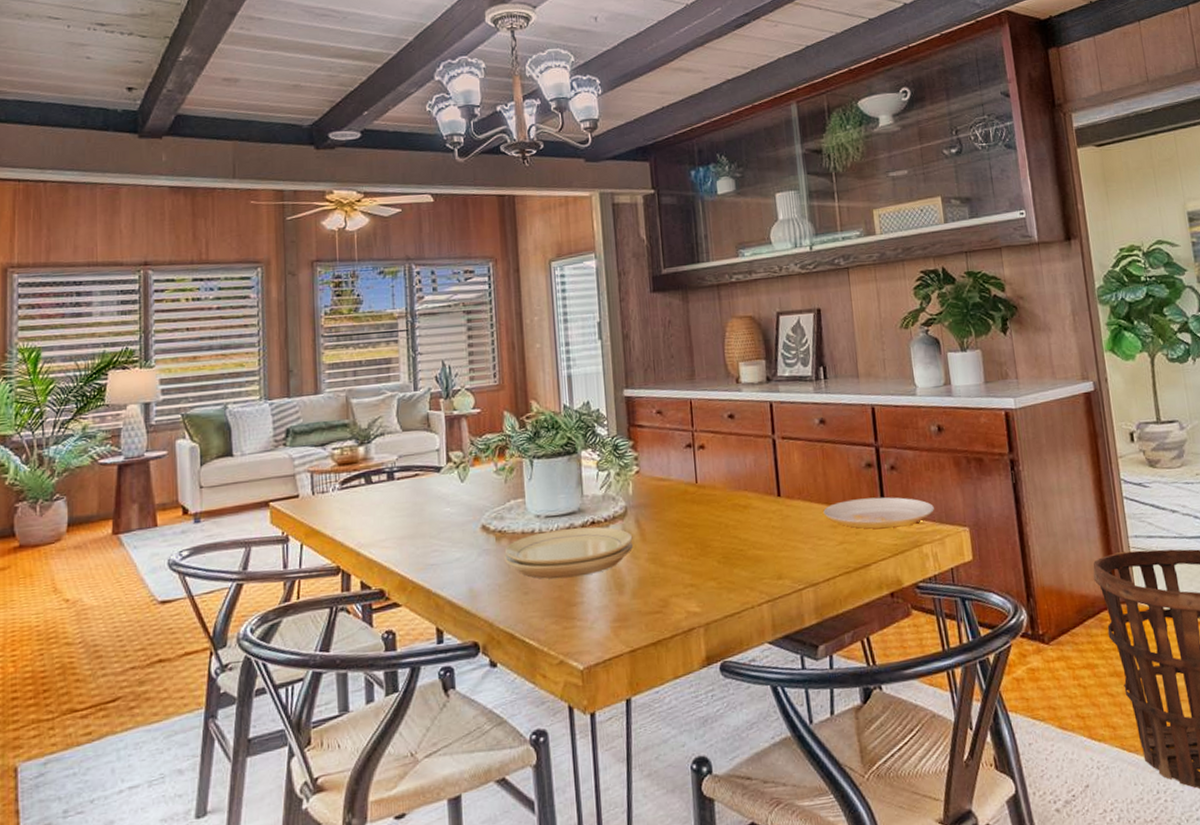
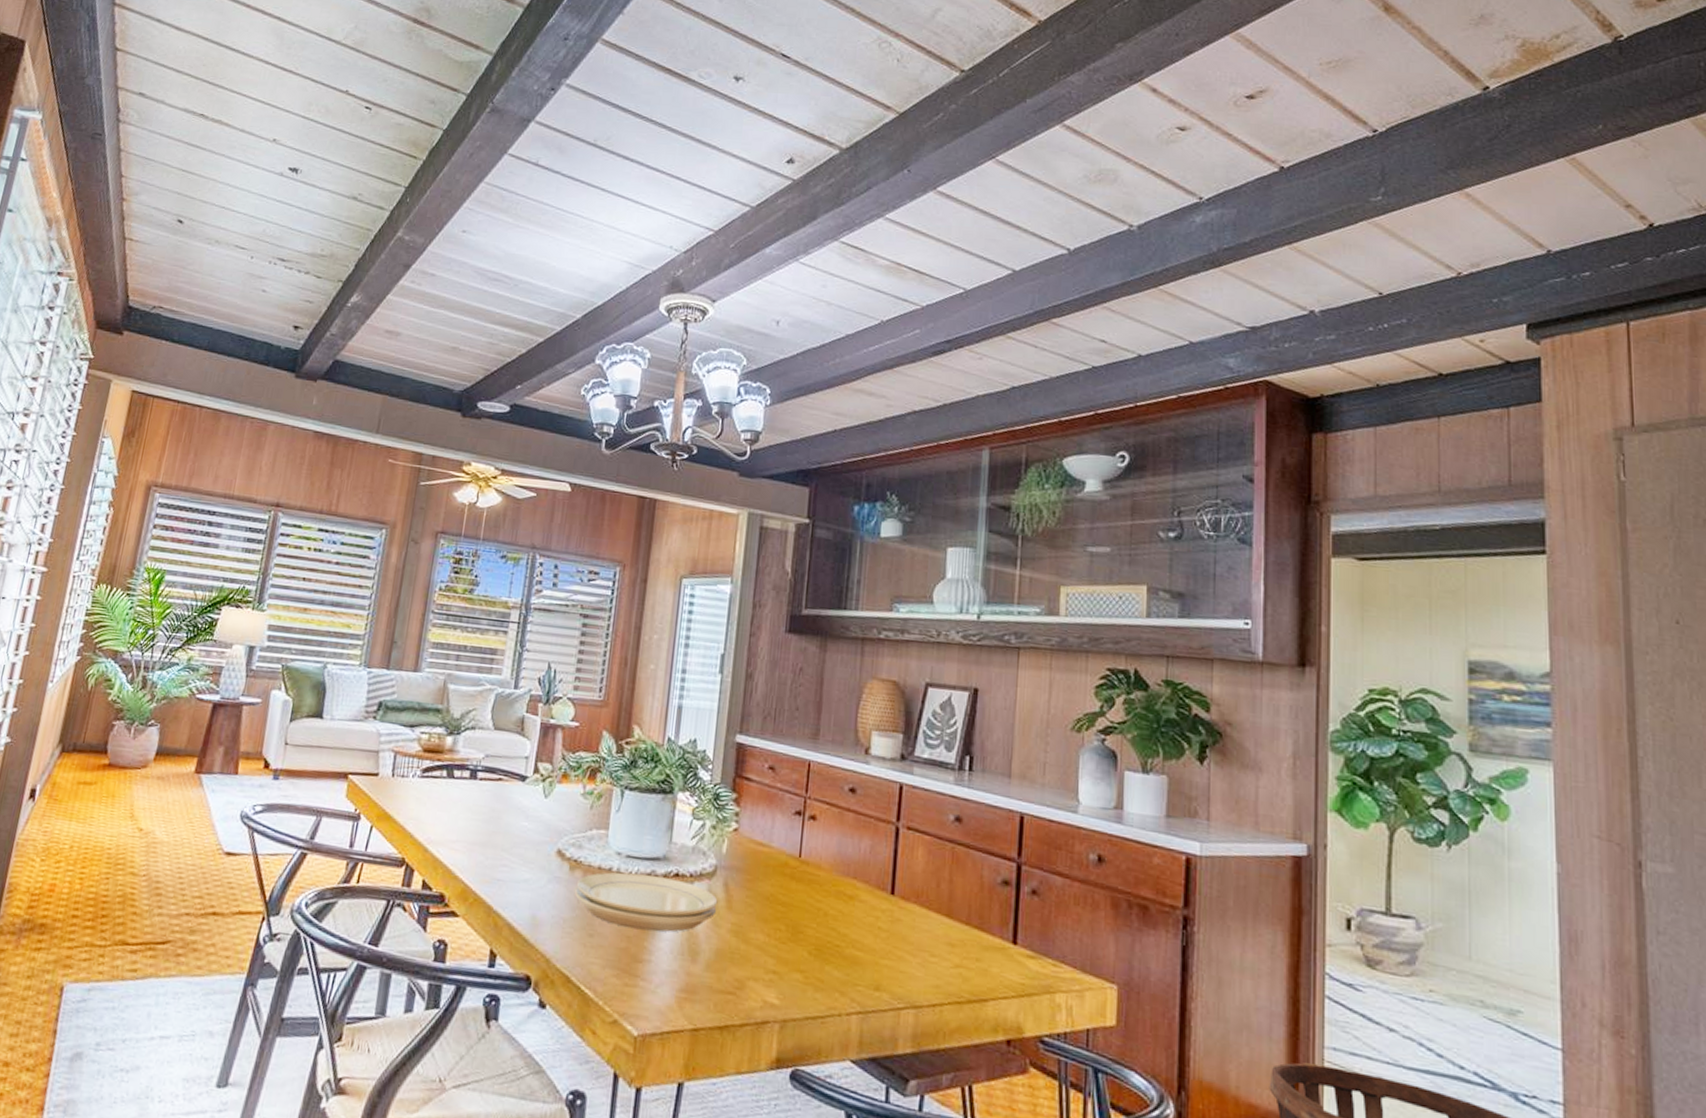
plate: present [823,497,934,529] -> none [942,917,1078,966]

